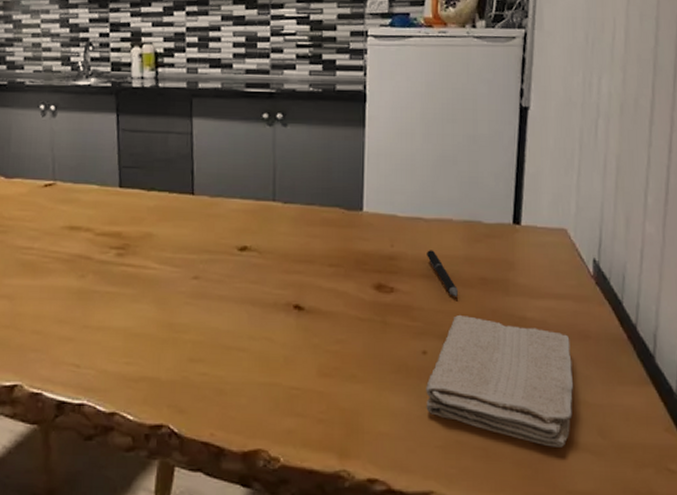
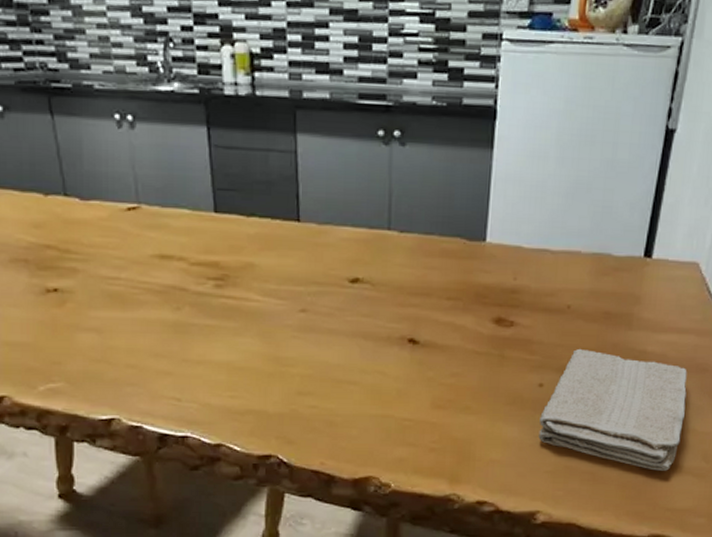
pen: present [427,250,459,297] -> none [551,283,581,331]

